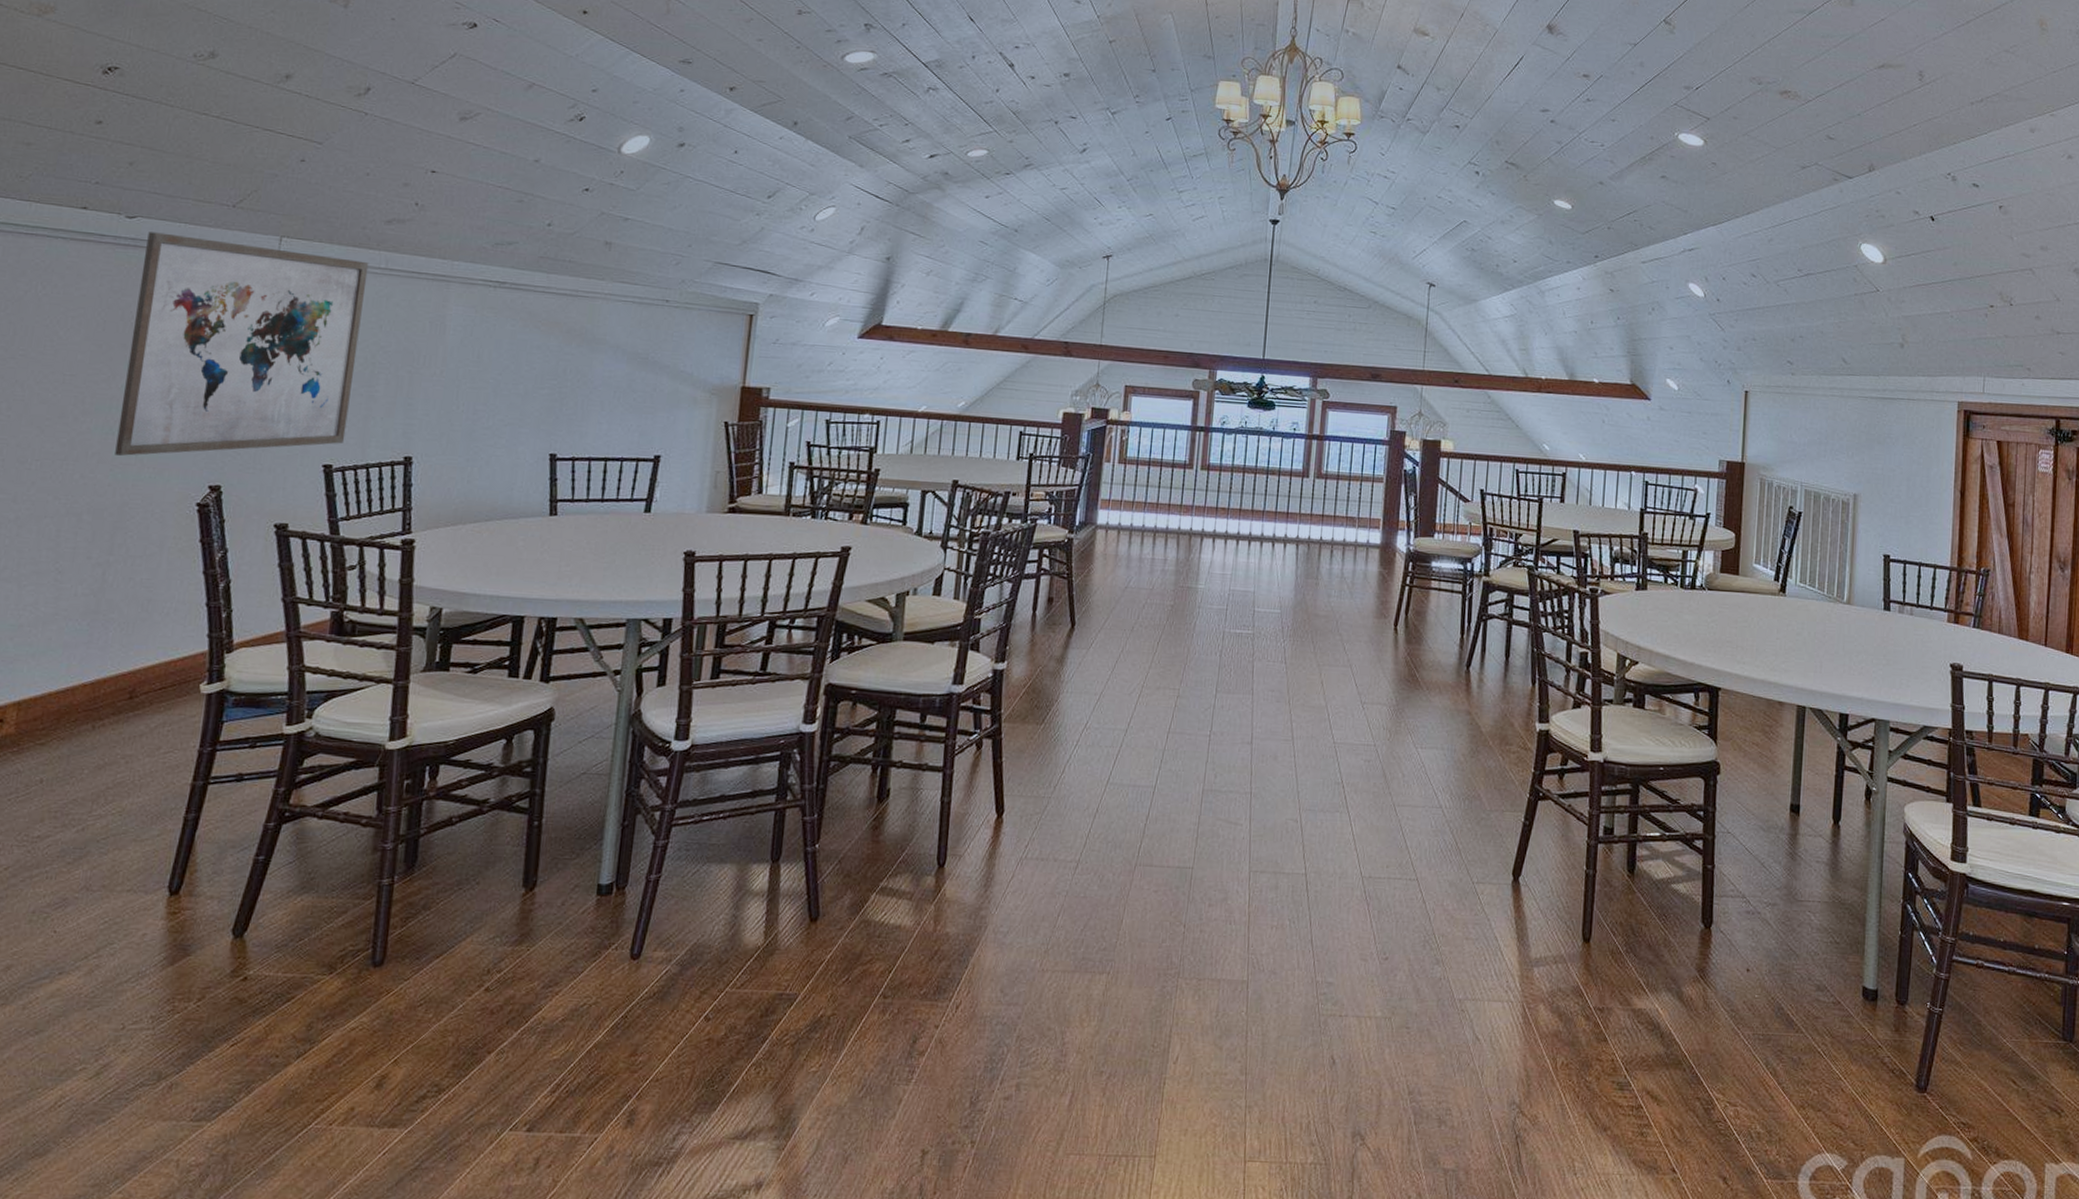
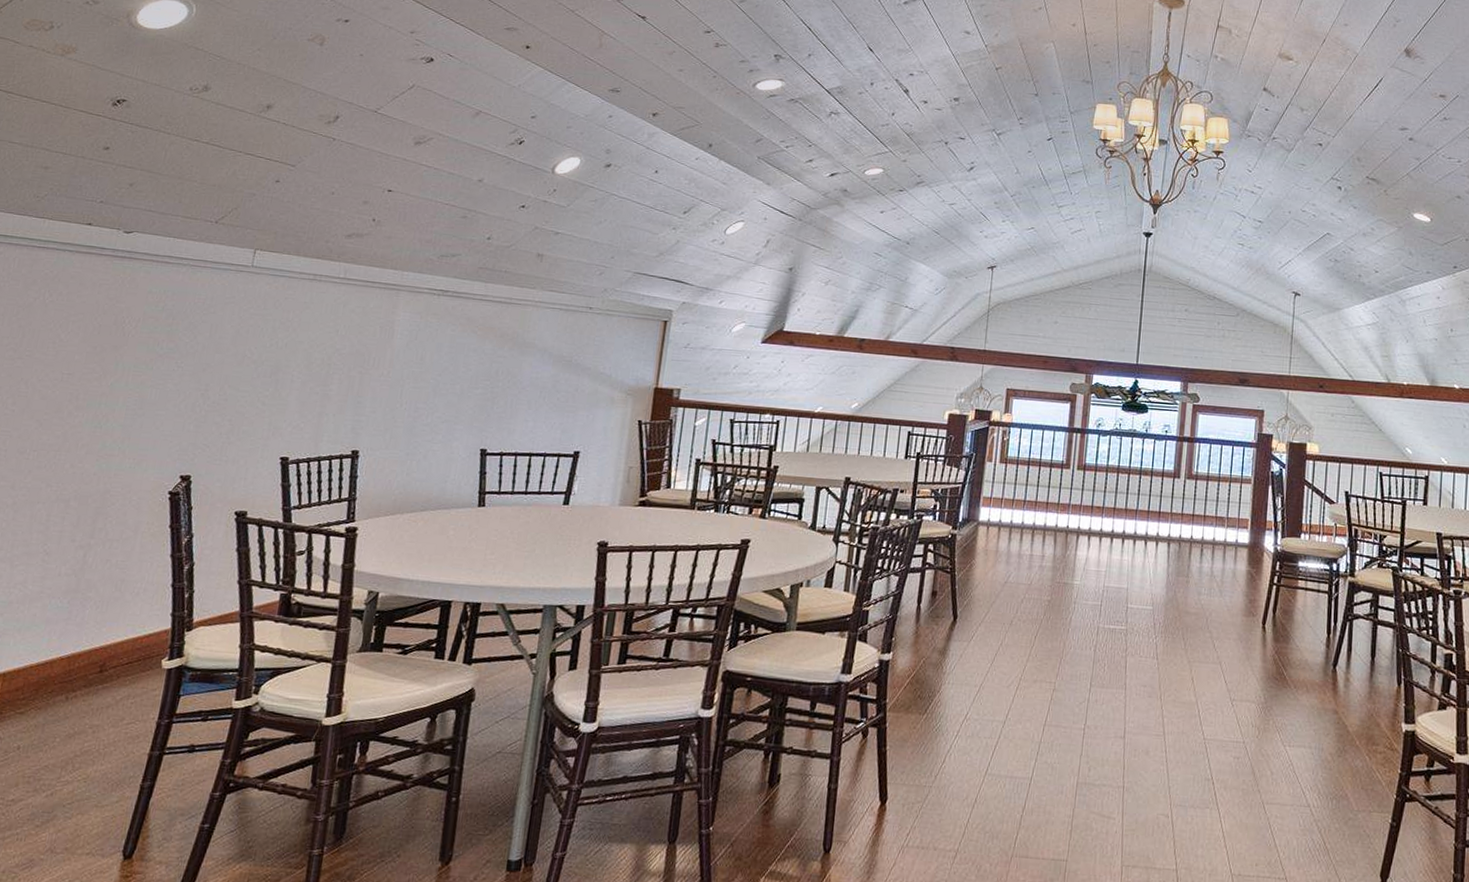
wall art: present [115,232,369,456] -> none [101,245,330,448]

